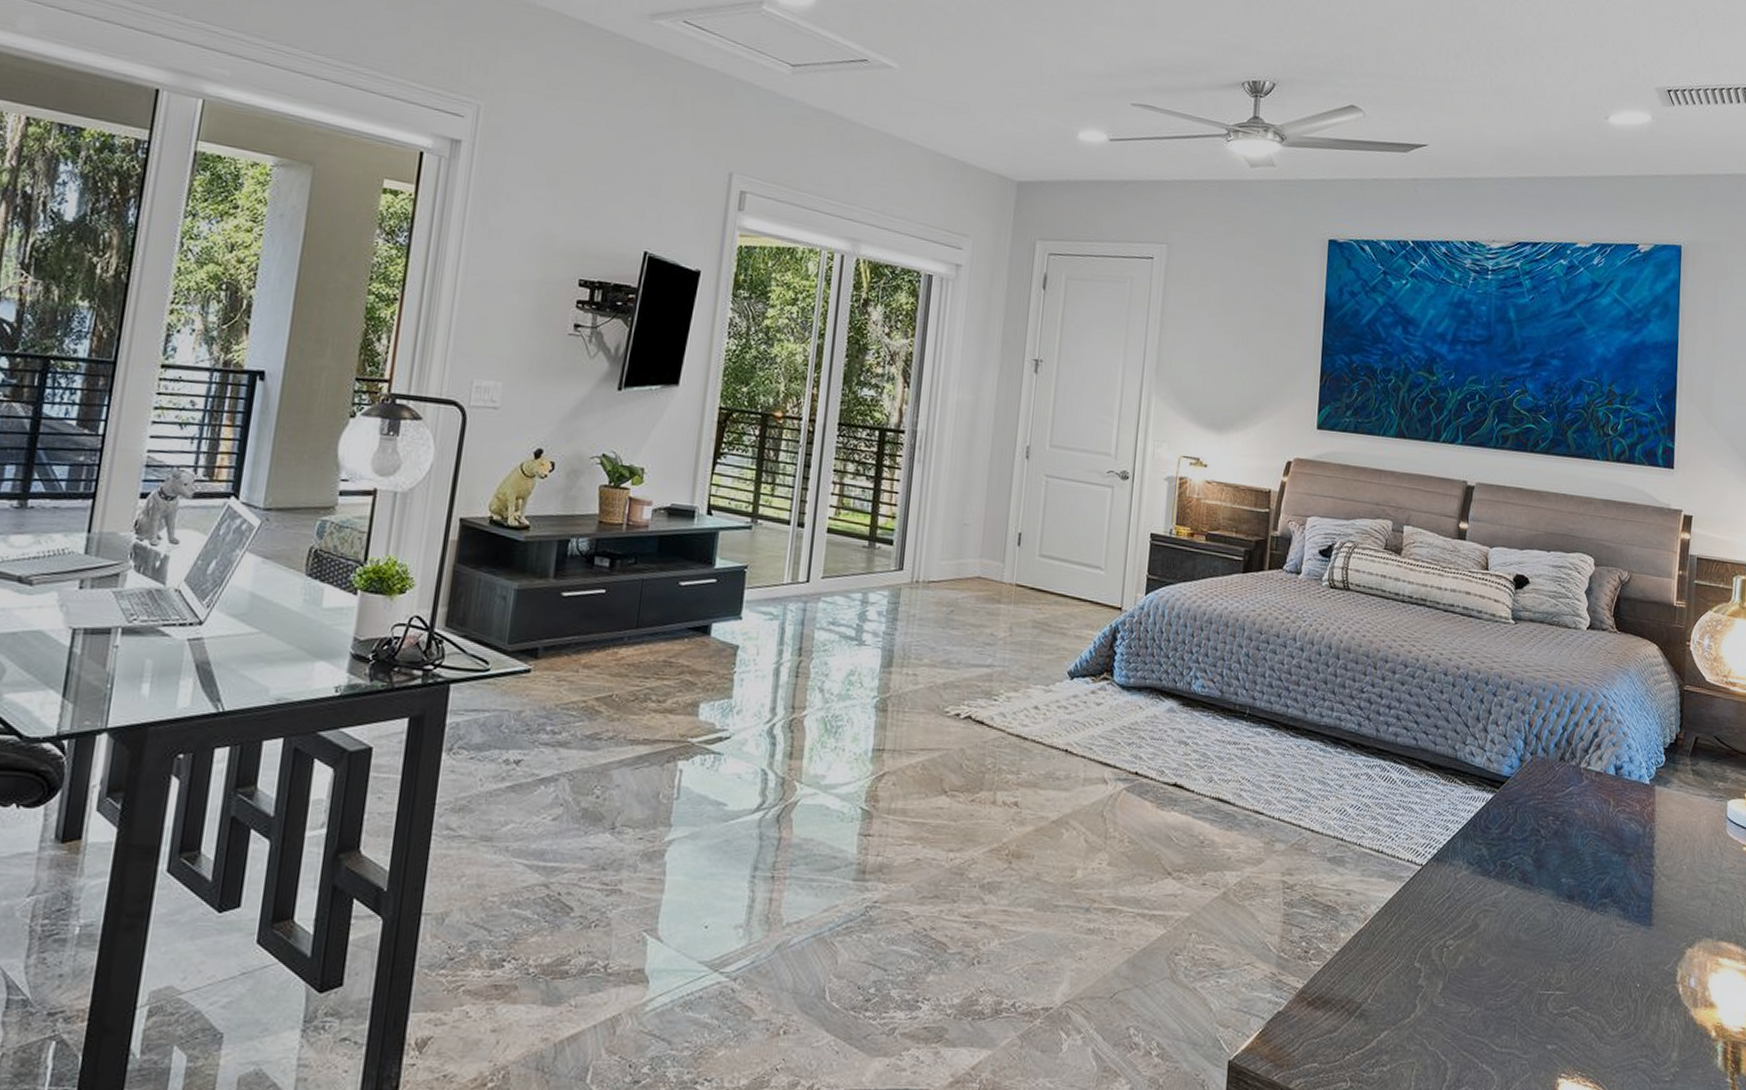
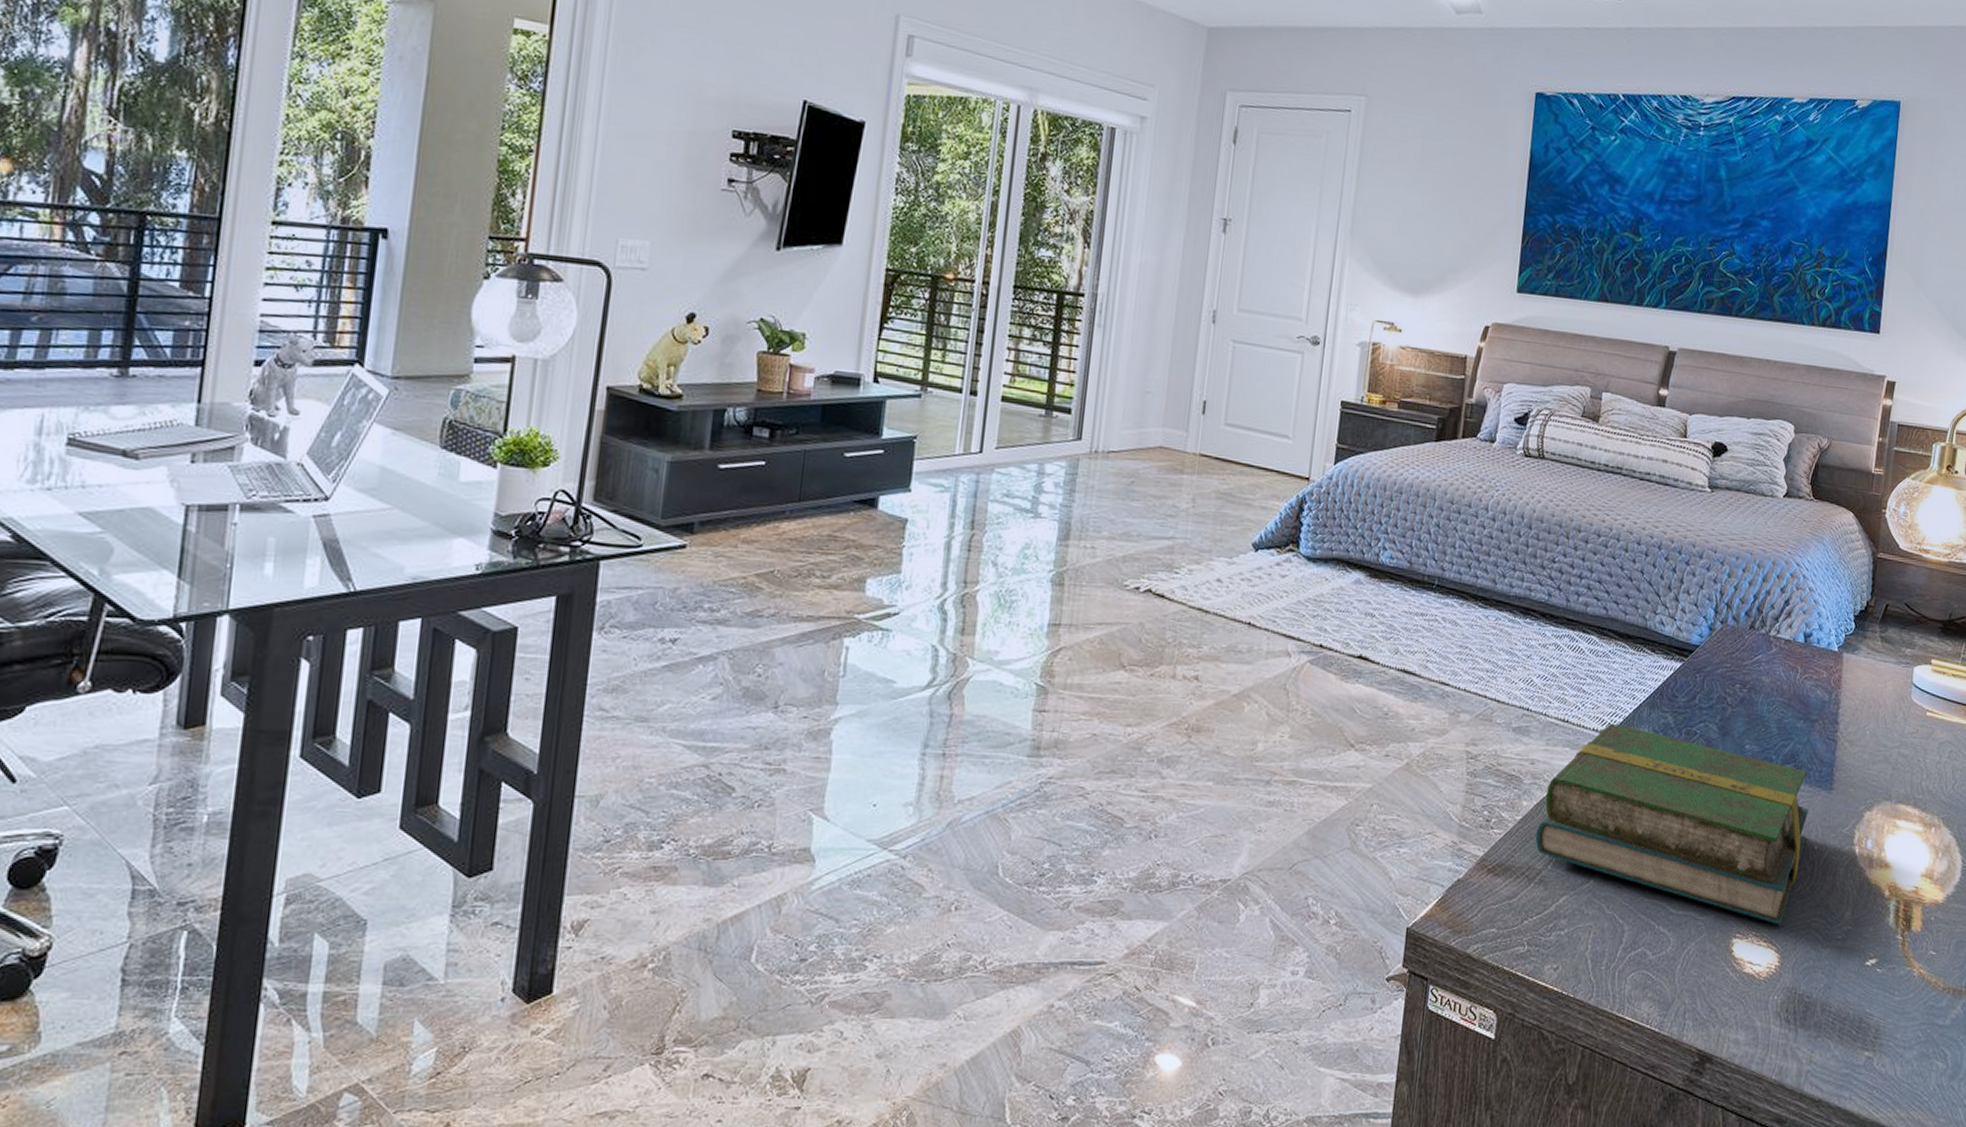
book: none [1354,854,1629,1065] -> present [1535,723,1809,925]

